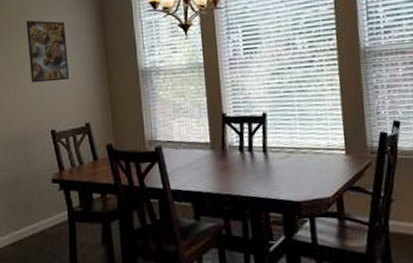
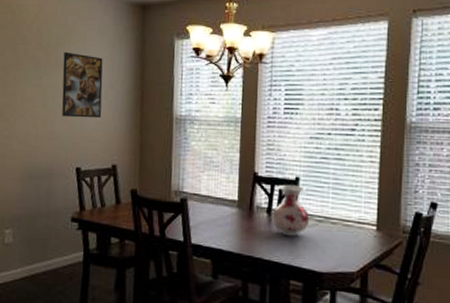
vase: none [245,120,282,171] -> present [272,184,310,237]

